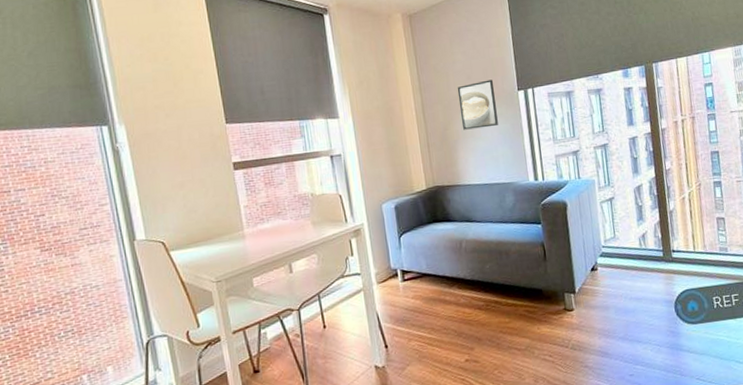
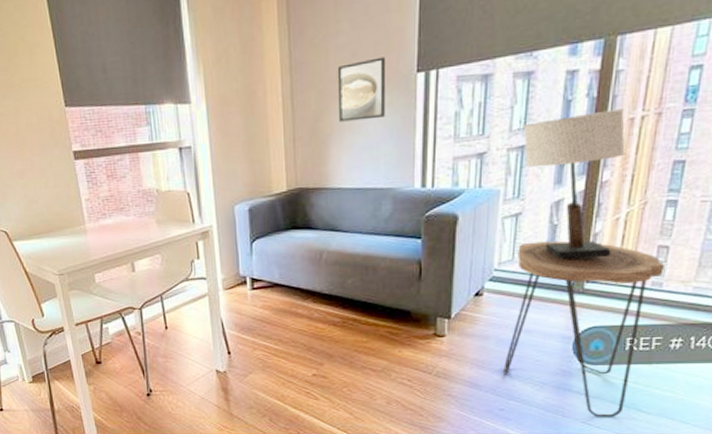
table lamp: none [601,115,686,234] -> present [523,109,626,260]
side table: none [617,218,726,373] -> present [503,240,664,417]

